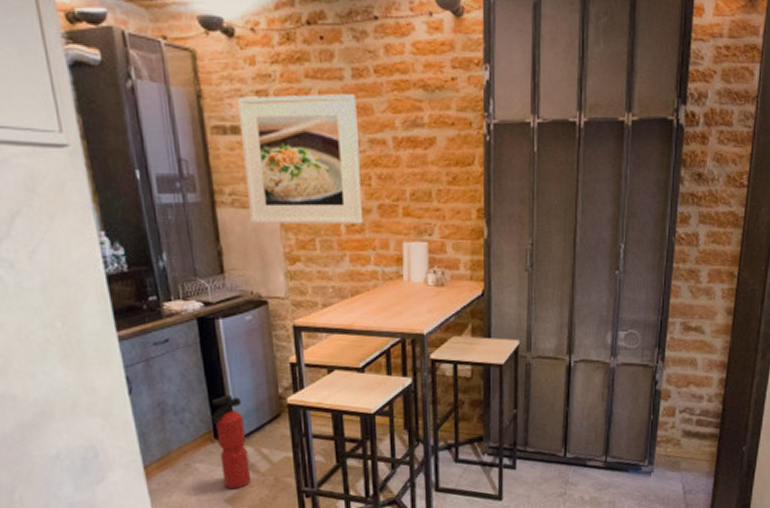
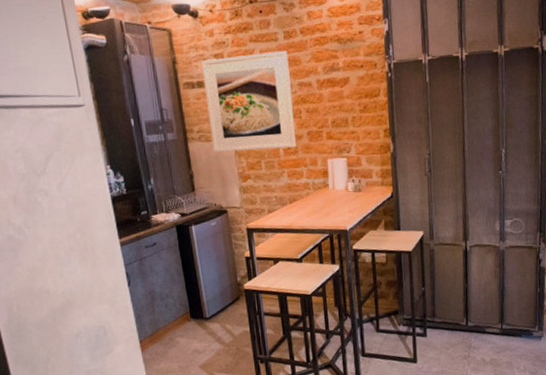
fire extinguisher: present [210,394,252,490] -> none [187,283,219,358]

